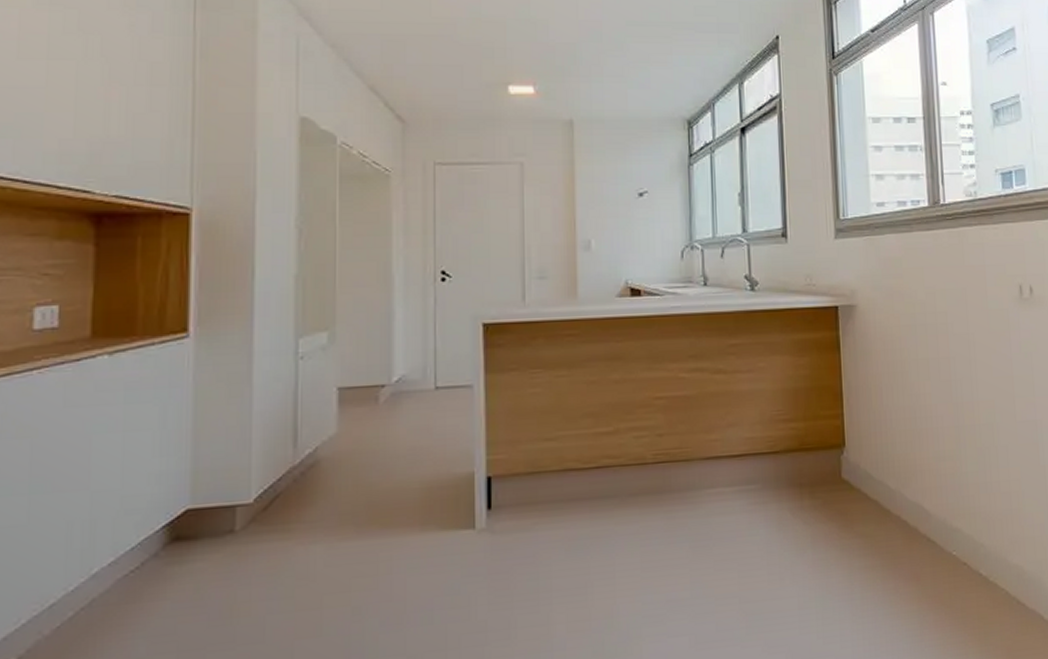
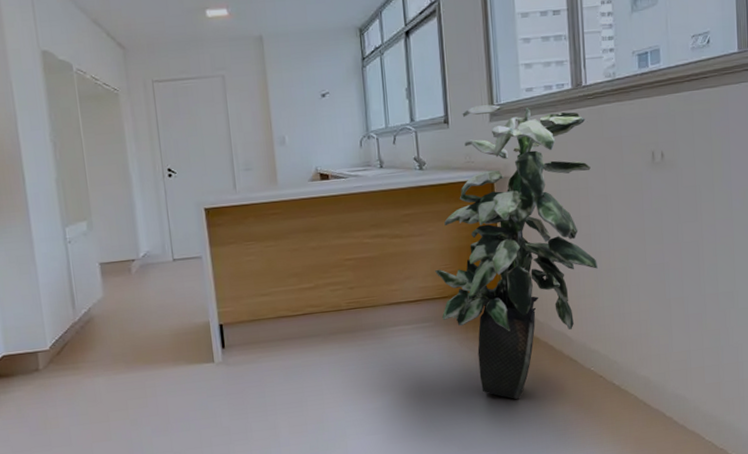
indoor plant: none [765,219,961,592] -> present [435,104,599,400]

